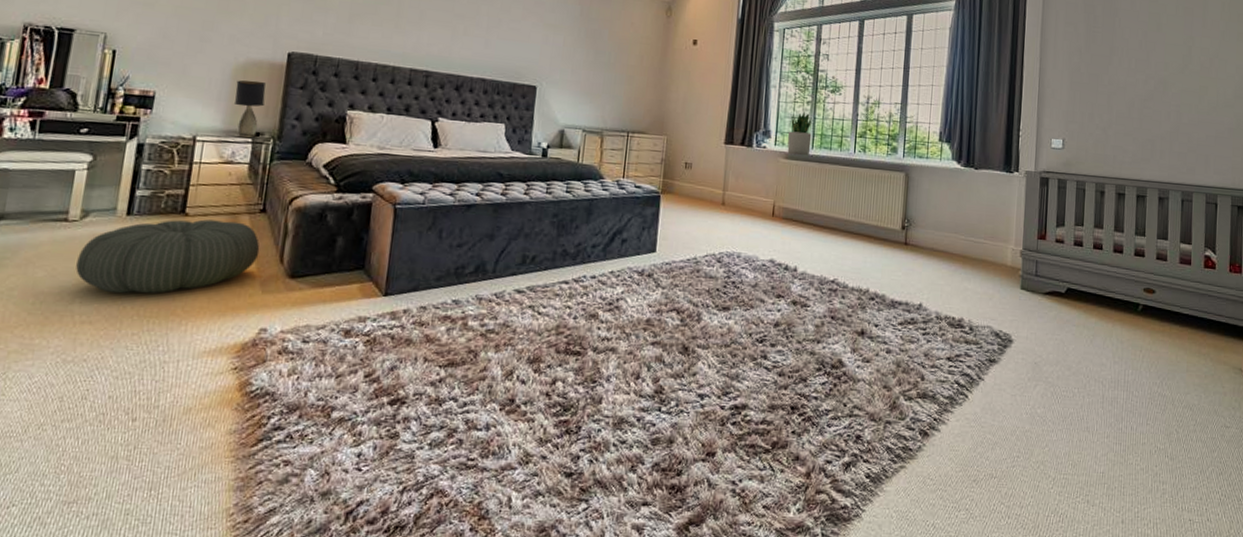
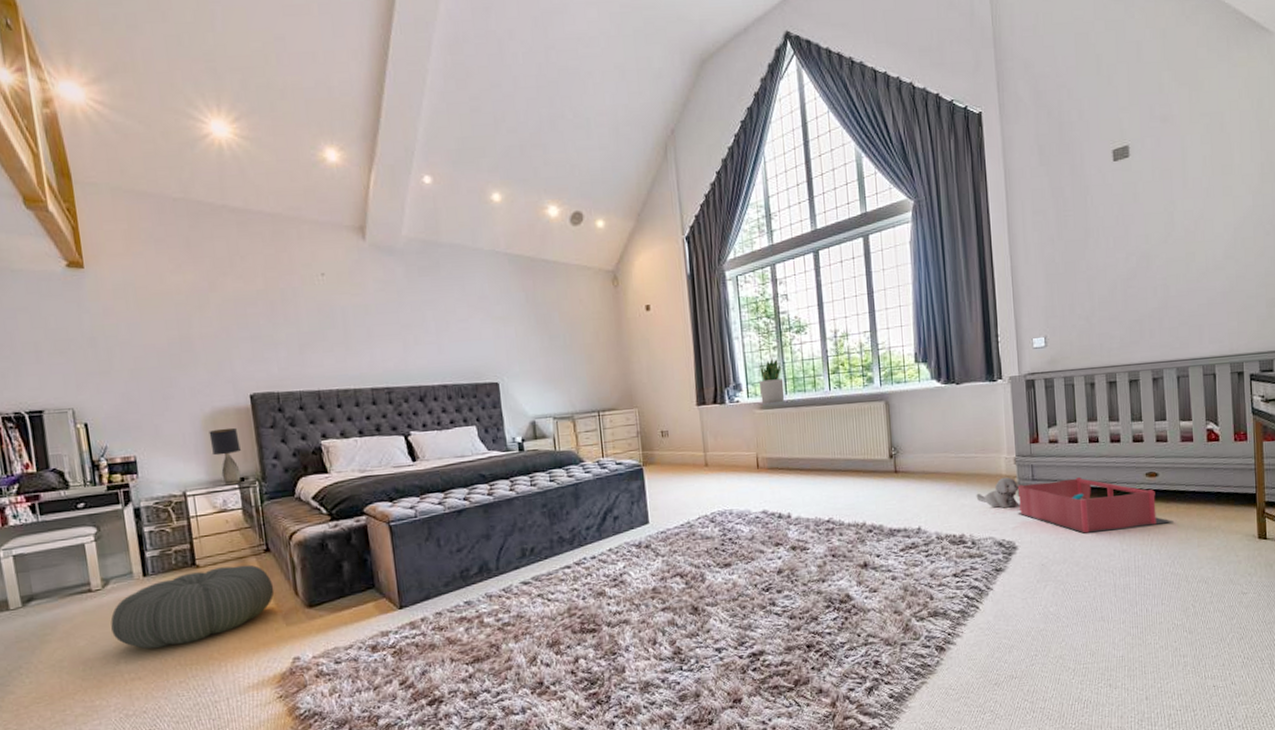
plush toy: none [979,268,1022,300] -> present [976,477,1020,508]
toy box: none [1017,278,1166,343] -> present [1017,476,1174,534]

